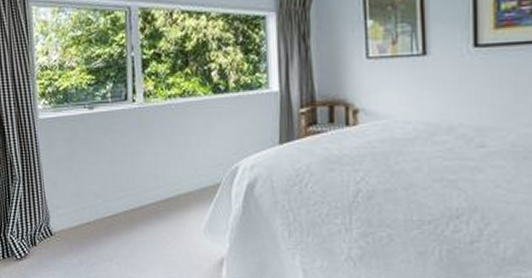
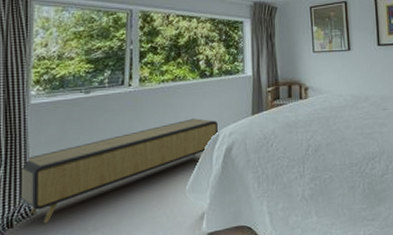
storage bench: none [38,144,236,246] -> present [19,118,218,224]

